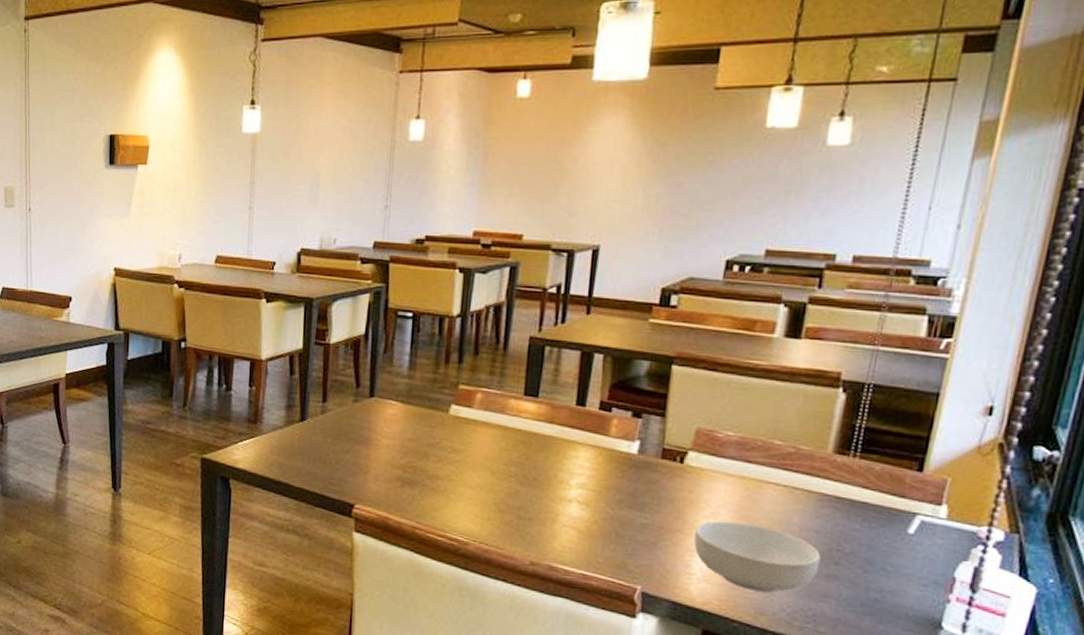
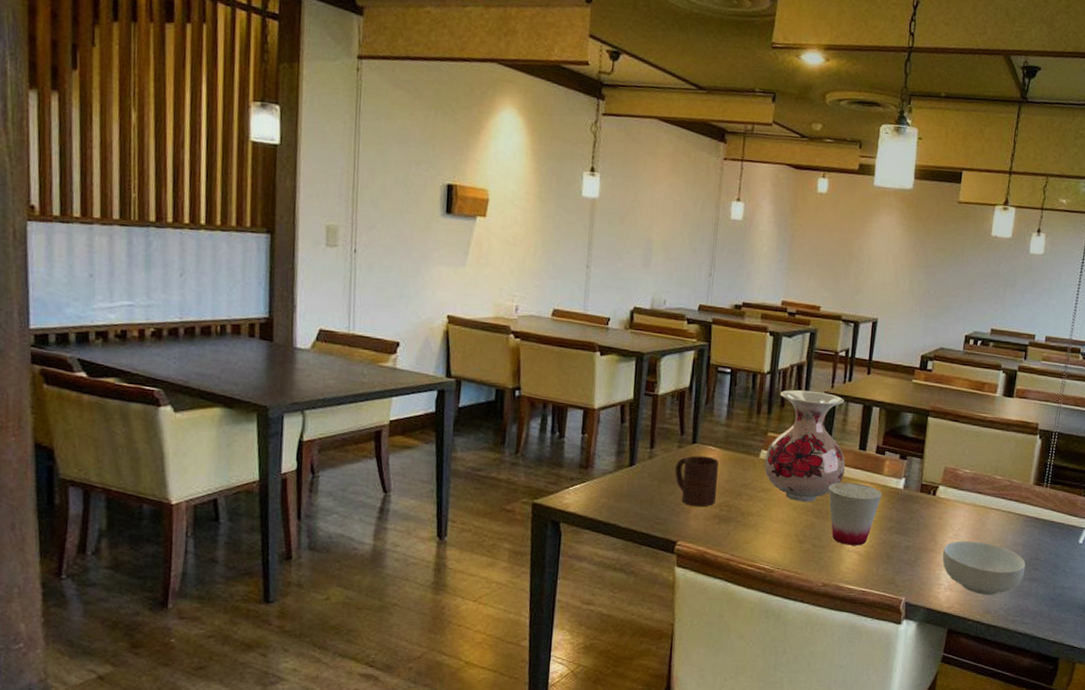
cup: none [351,410,401,468] -> present [675,455,719,507]
vase: none [455,334,558,467] -> present [764,389,845,502]
cup: none [536,443,608,520] -> present [828,482,882,546]

